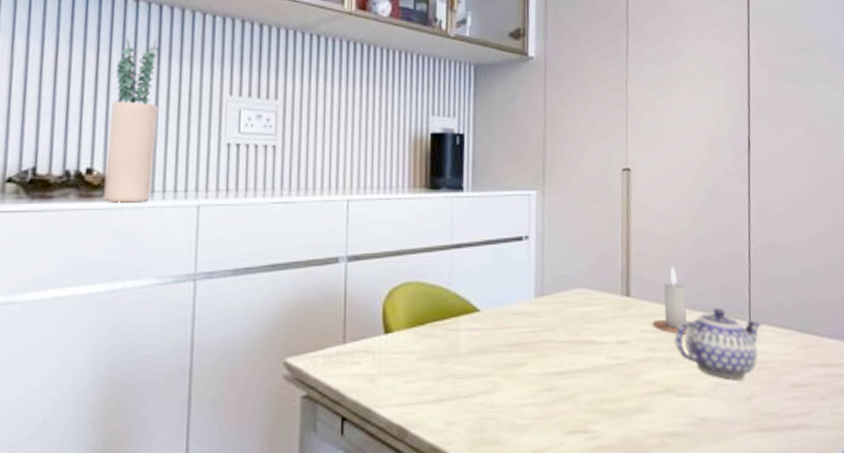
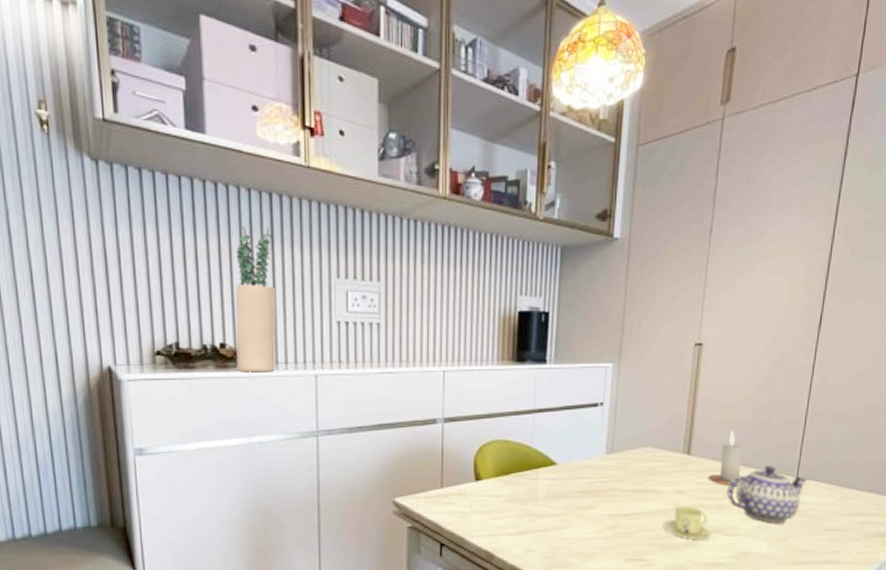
cup and saucer: none [606,358,664,403] -> present [663,505,712,540]

